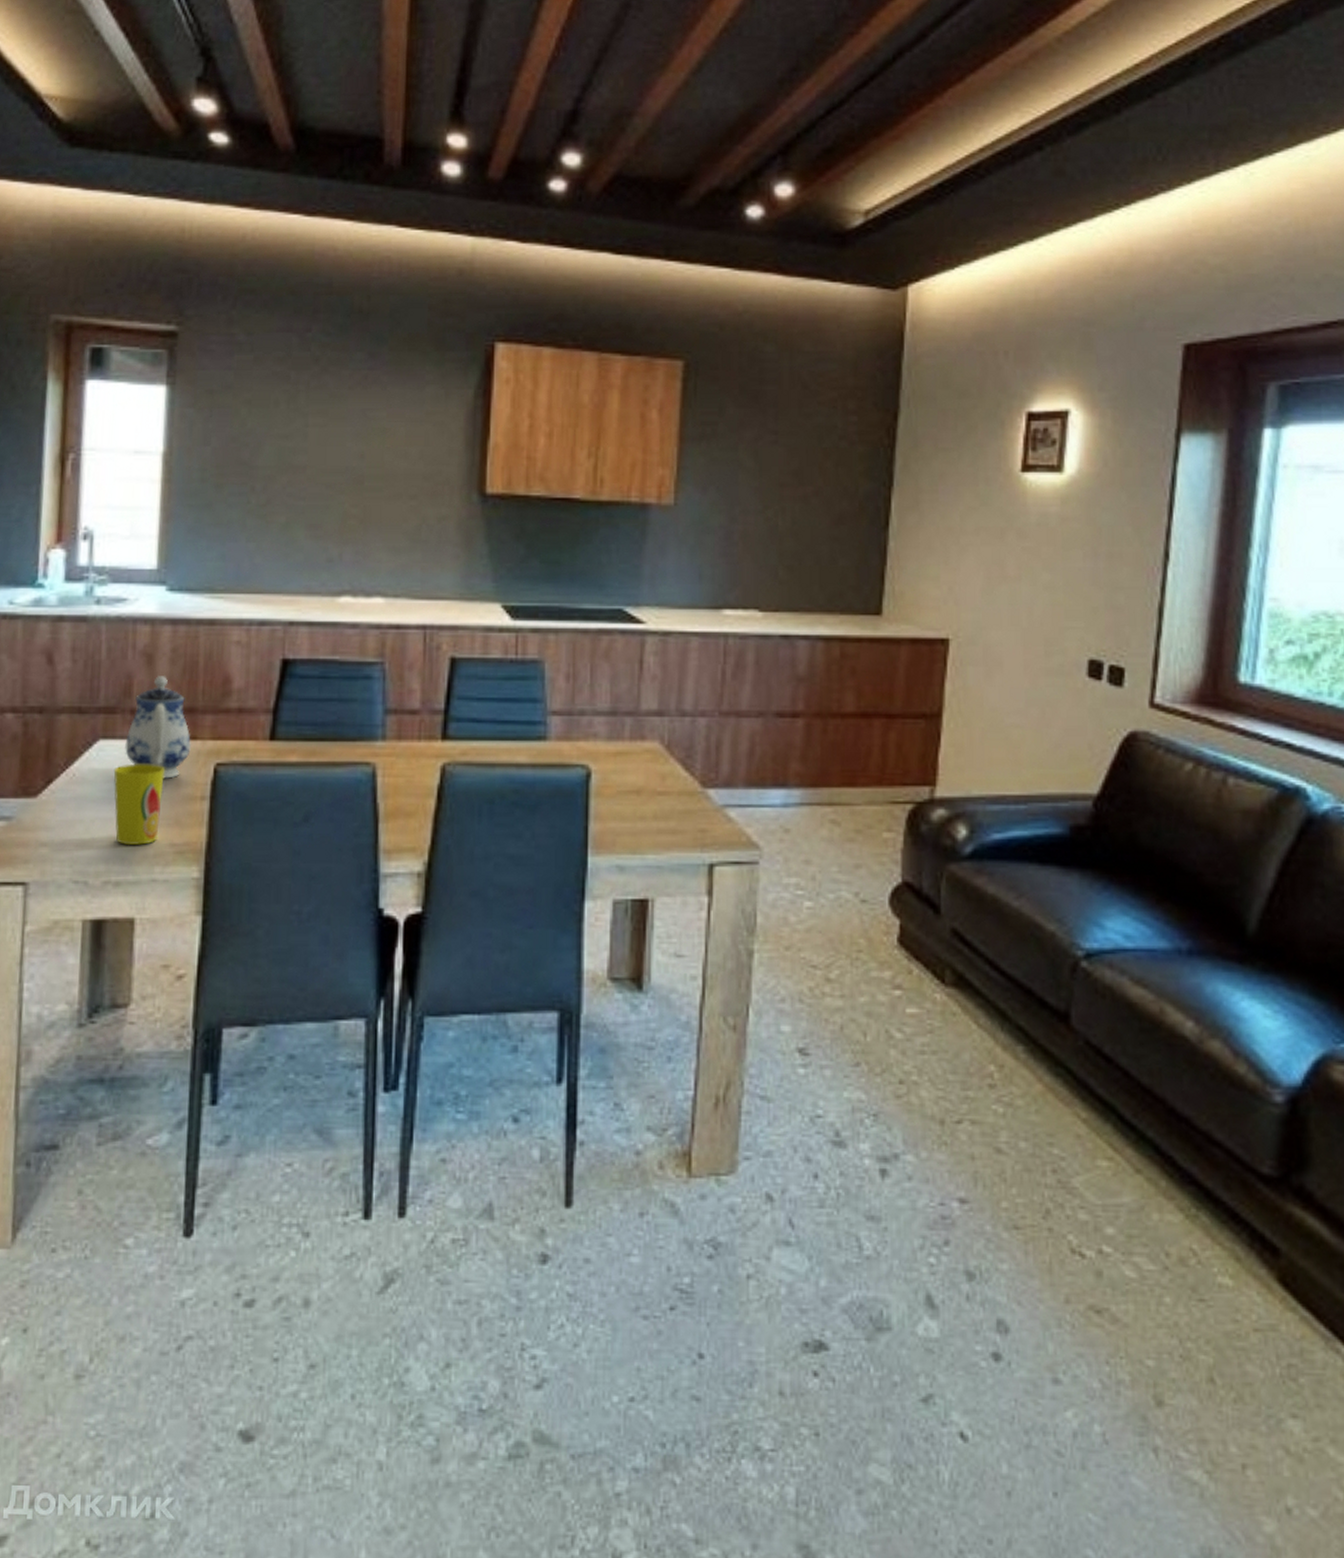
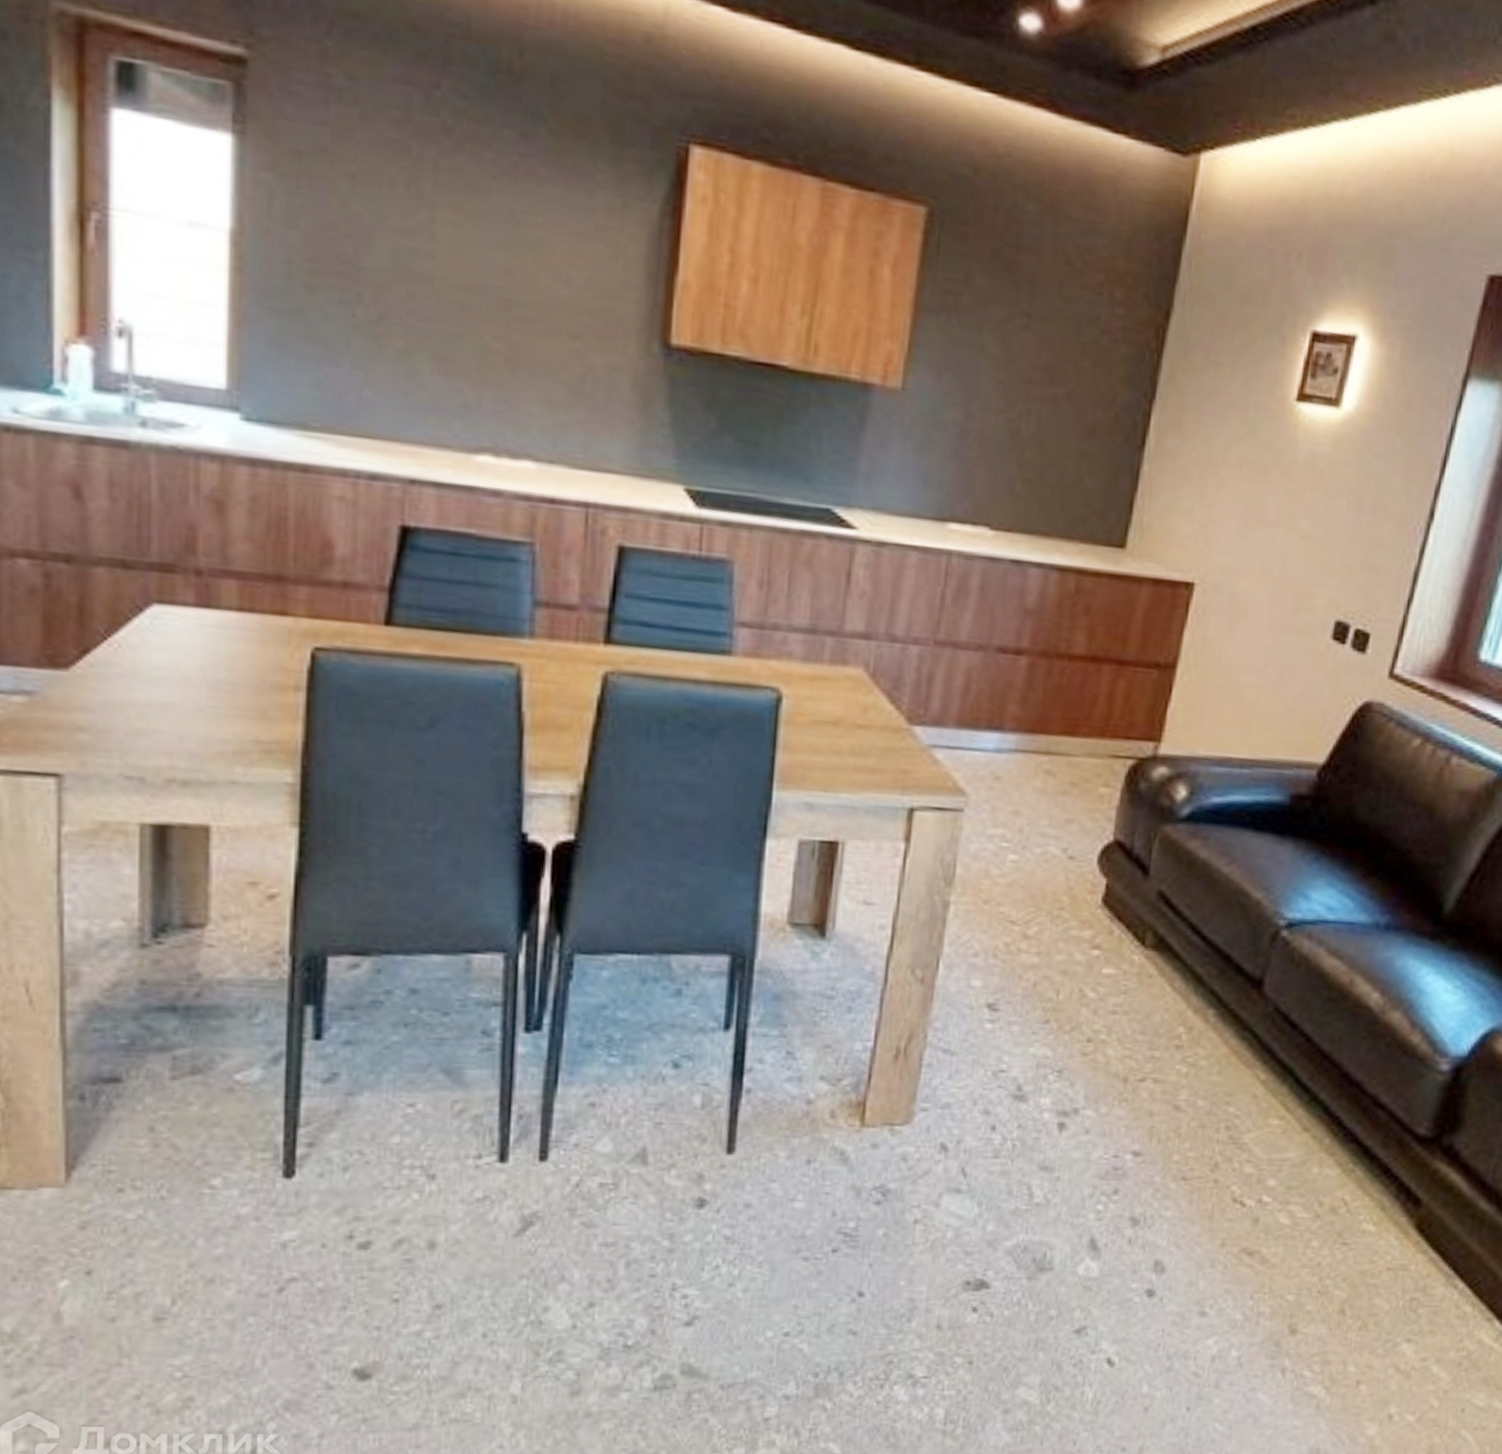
cup: present [113,763,165,845] -> none [174,637,245,739]
teapot: present [125,676,192,779] -> none [189,530,281,662]

